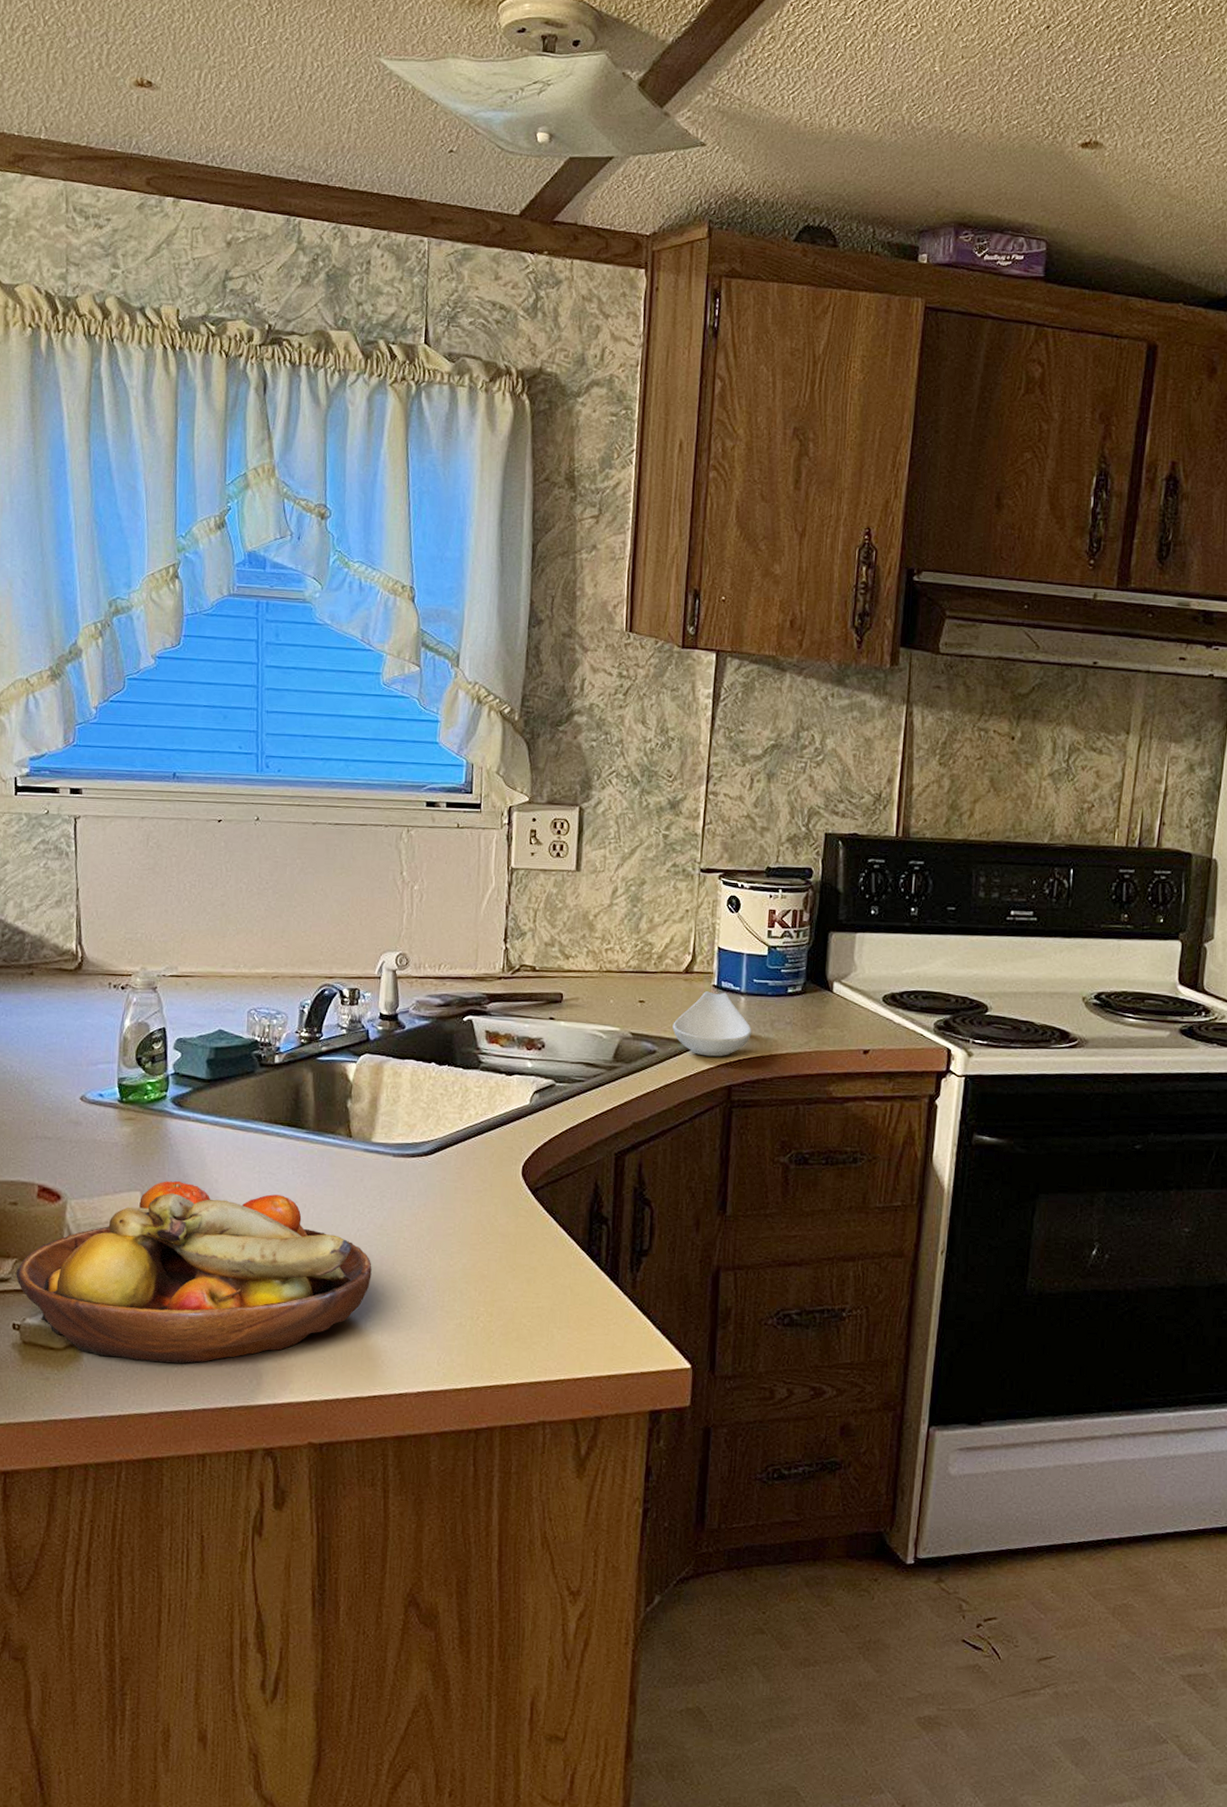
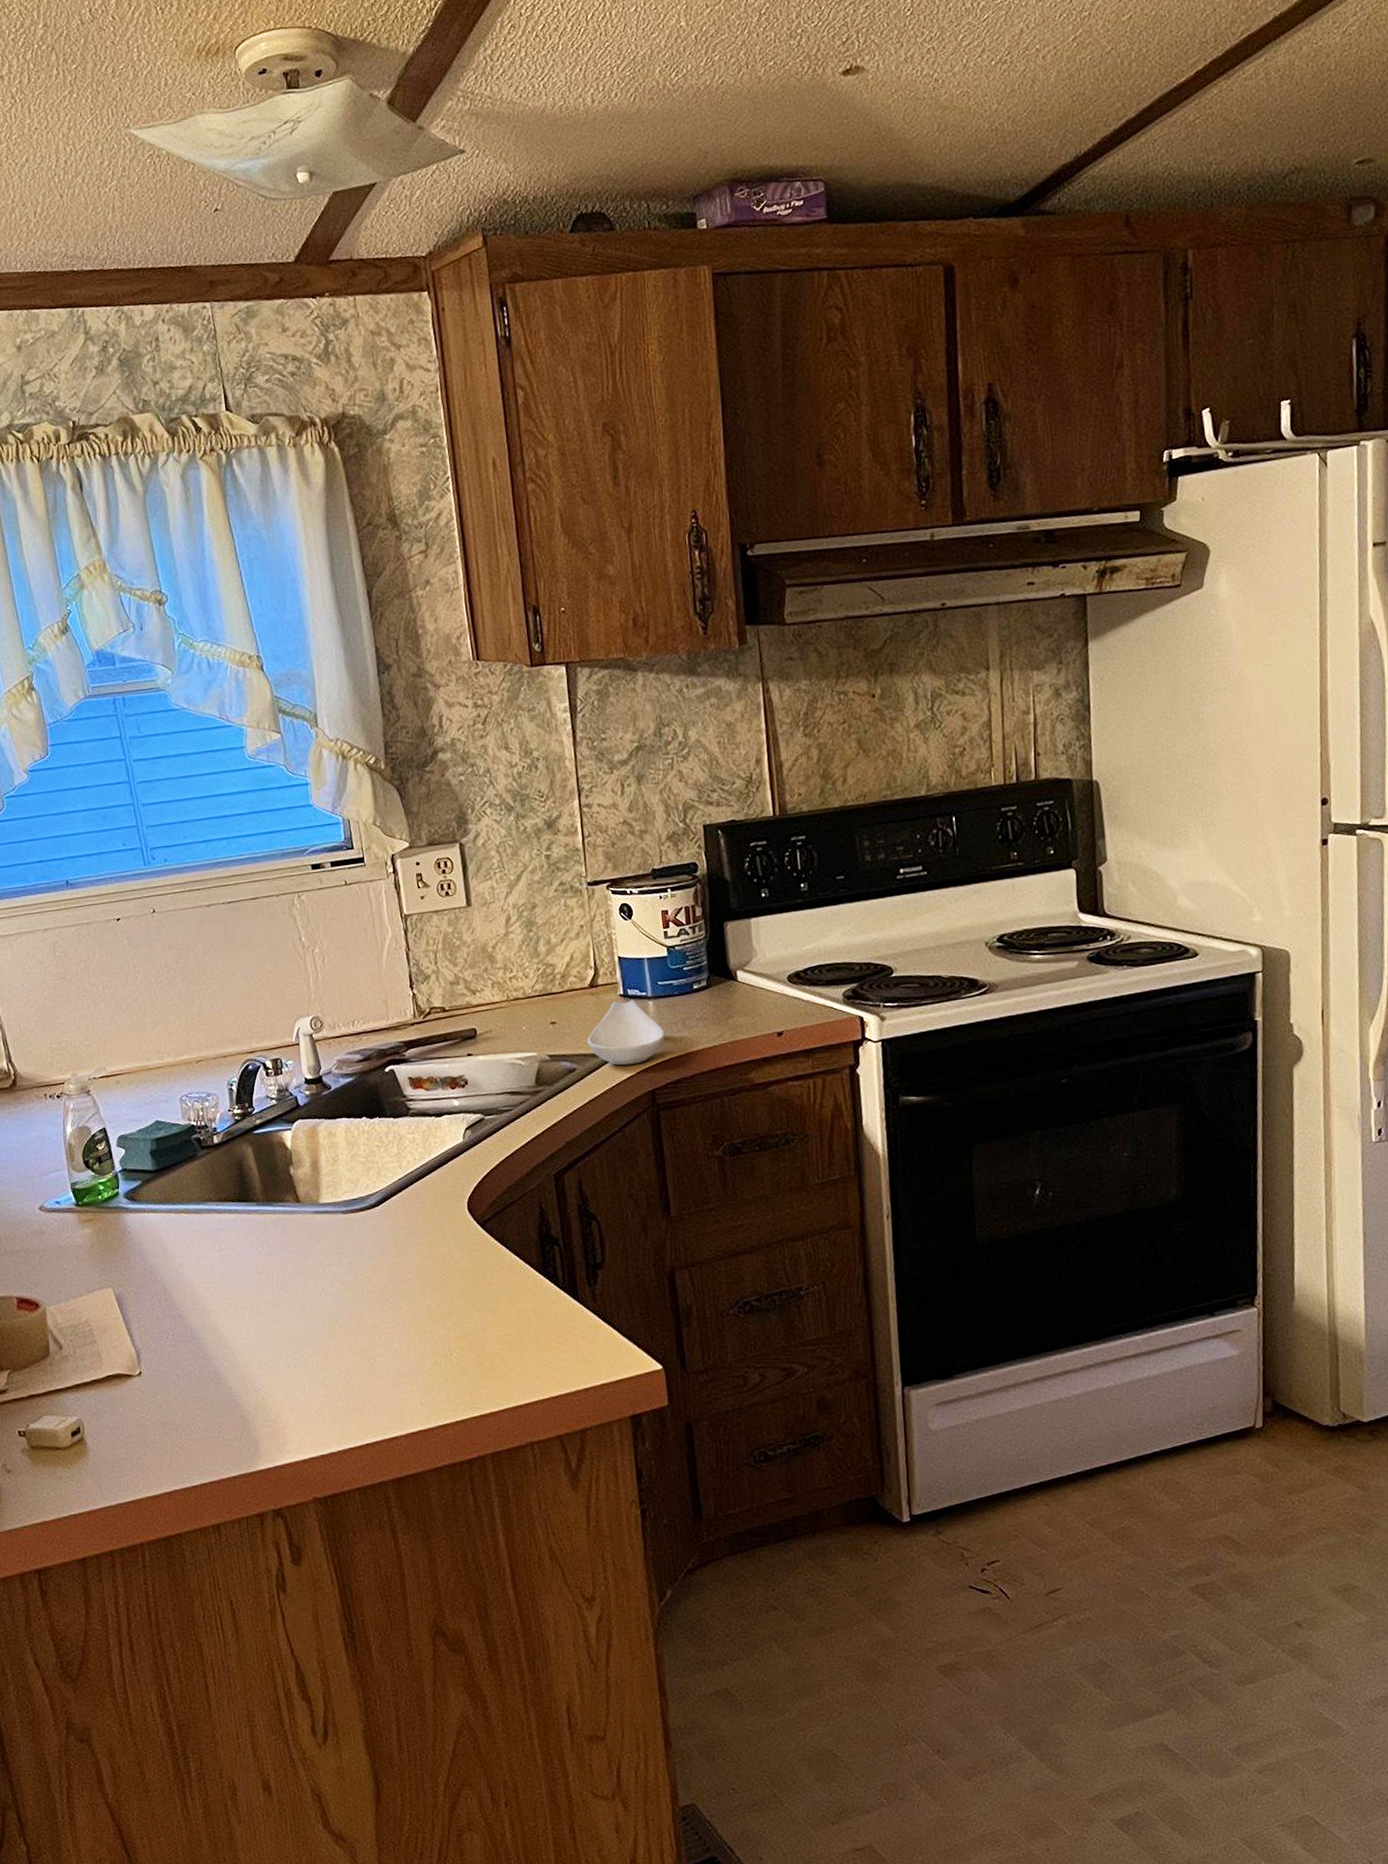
fruit bowl: present [16,1180,372,1364] -> none [11,1268,343,1448]

